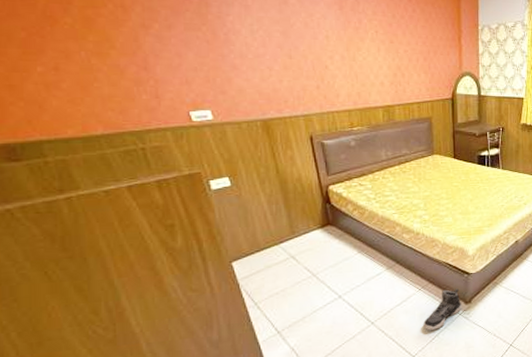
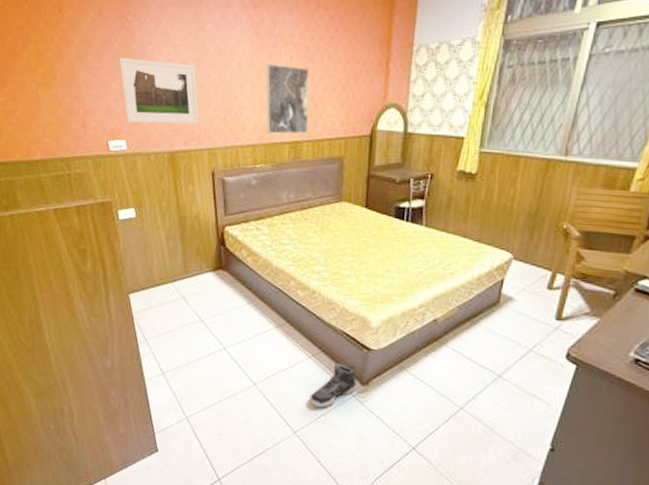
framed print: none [195,27,291,93] -> present [119,57,199,124]
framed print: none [354,37,398,100] -> present [266,63,310,134]

